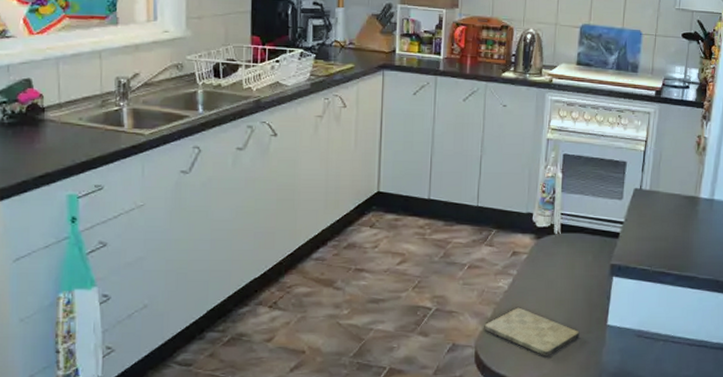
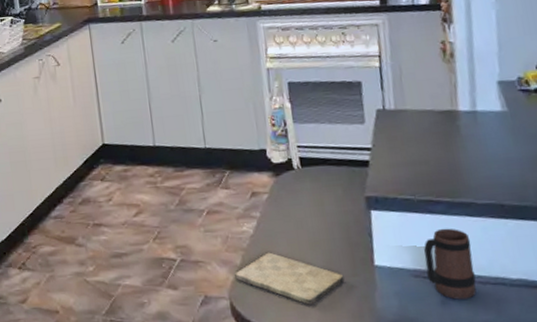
mug: none [648,297,688,358] -> present [424,228,477,300]

